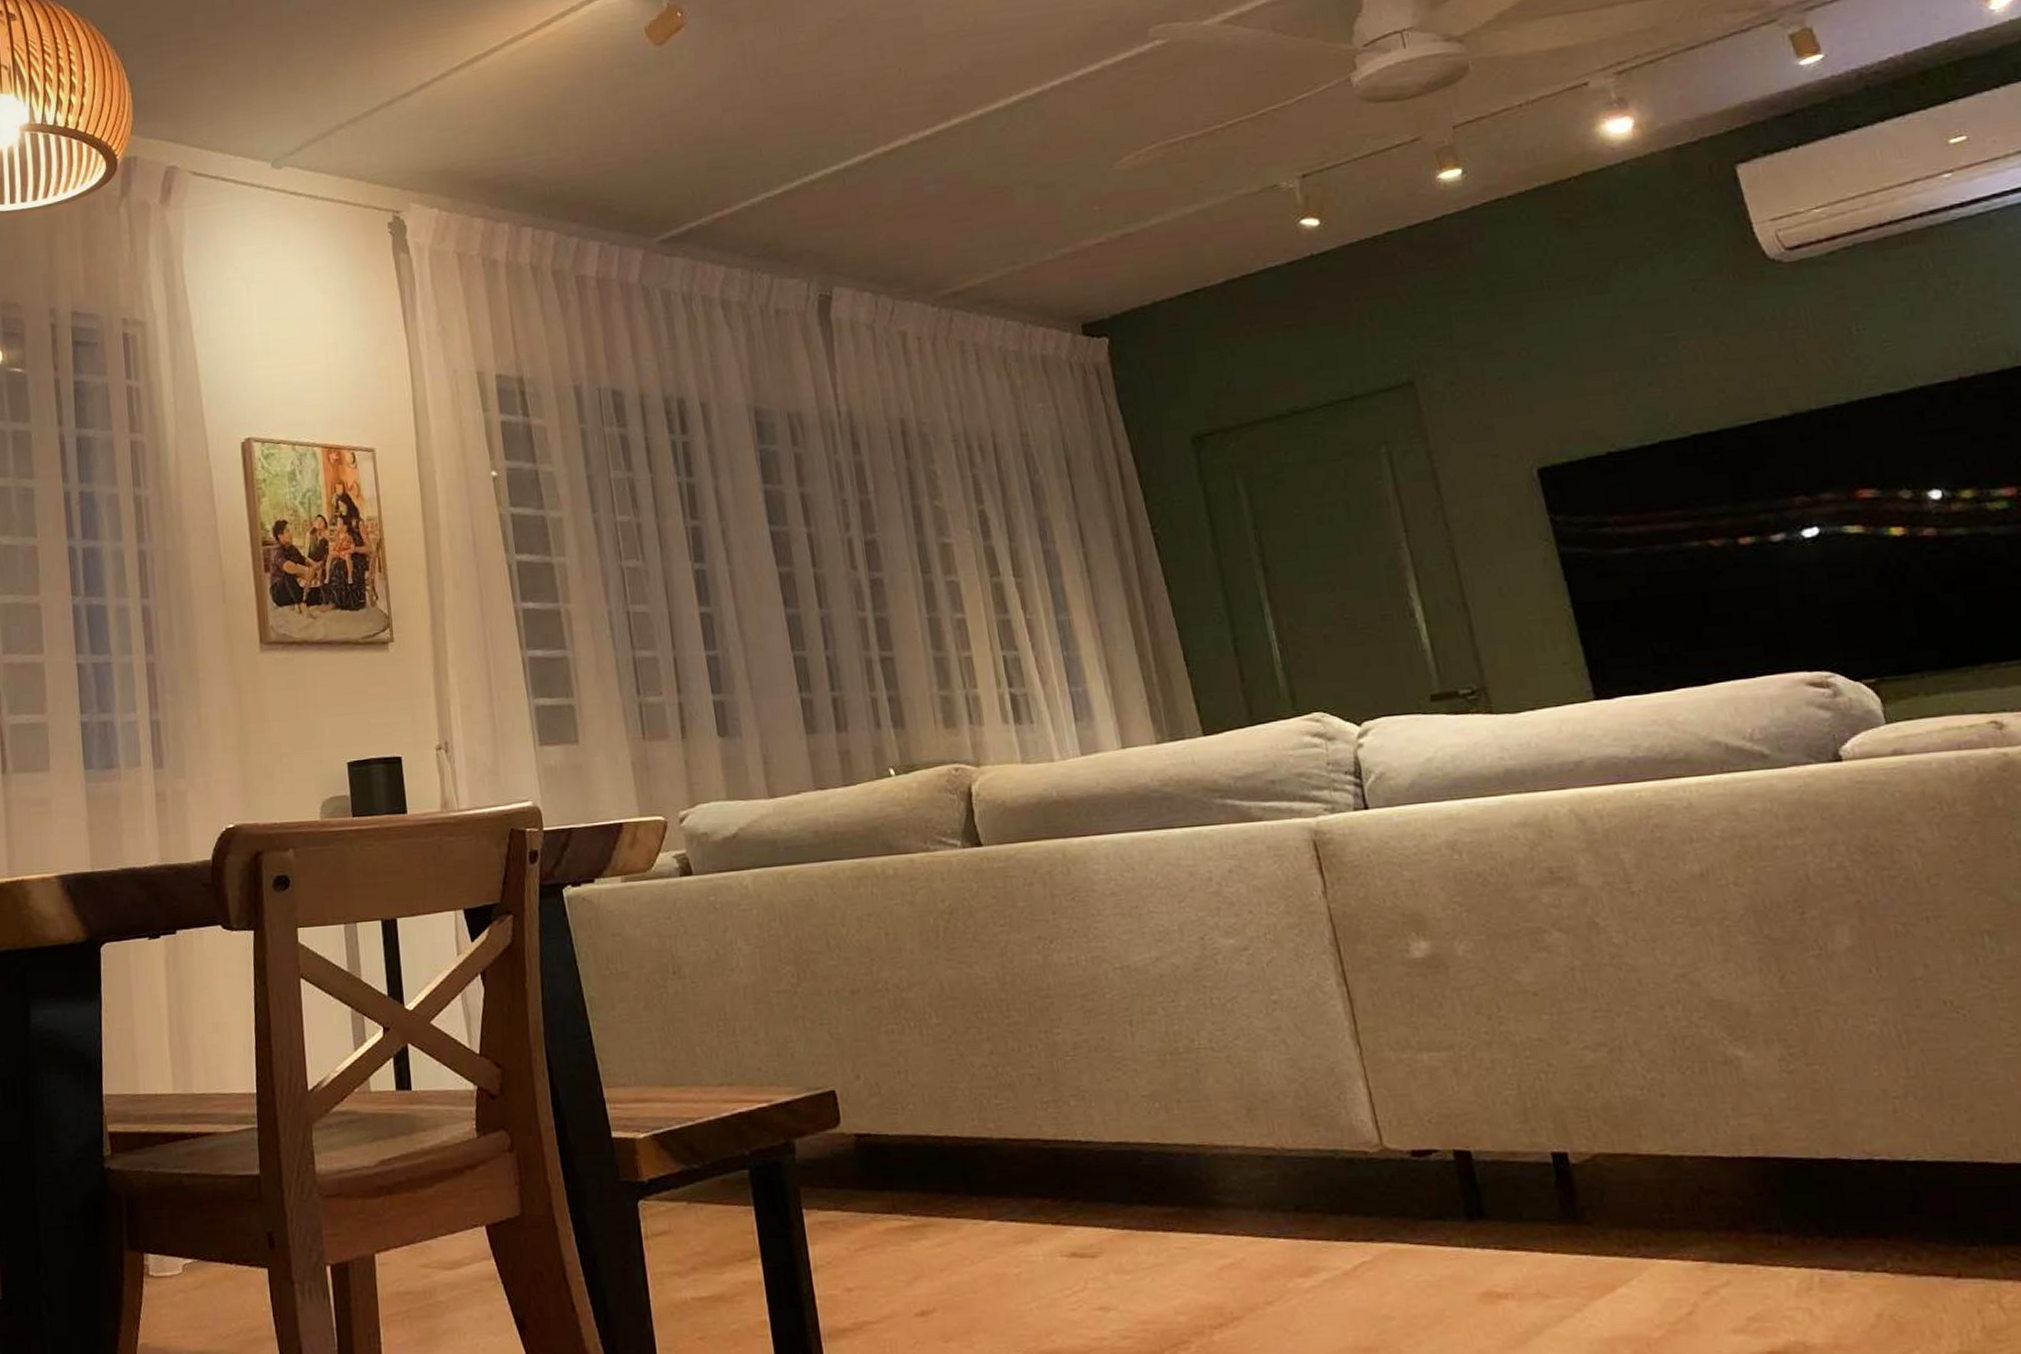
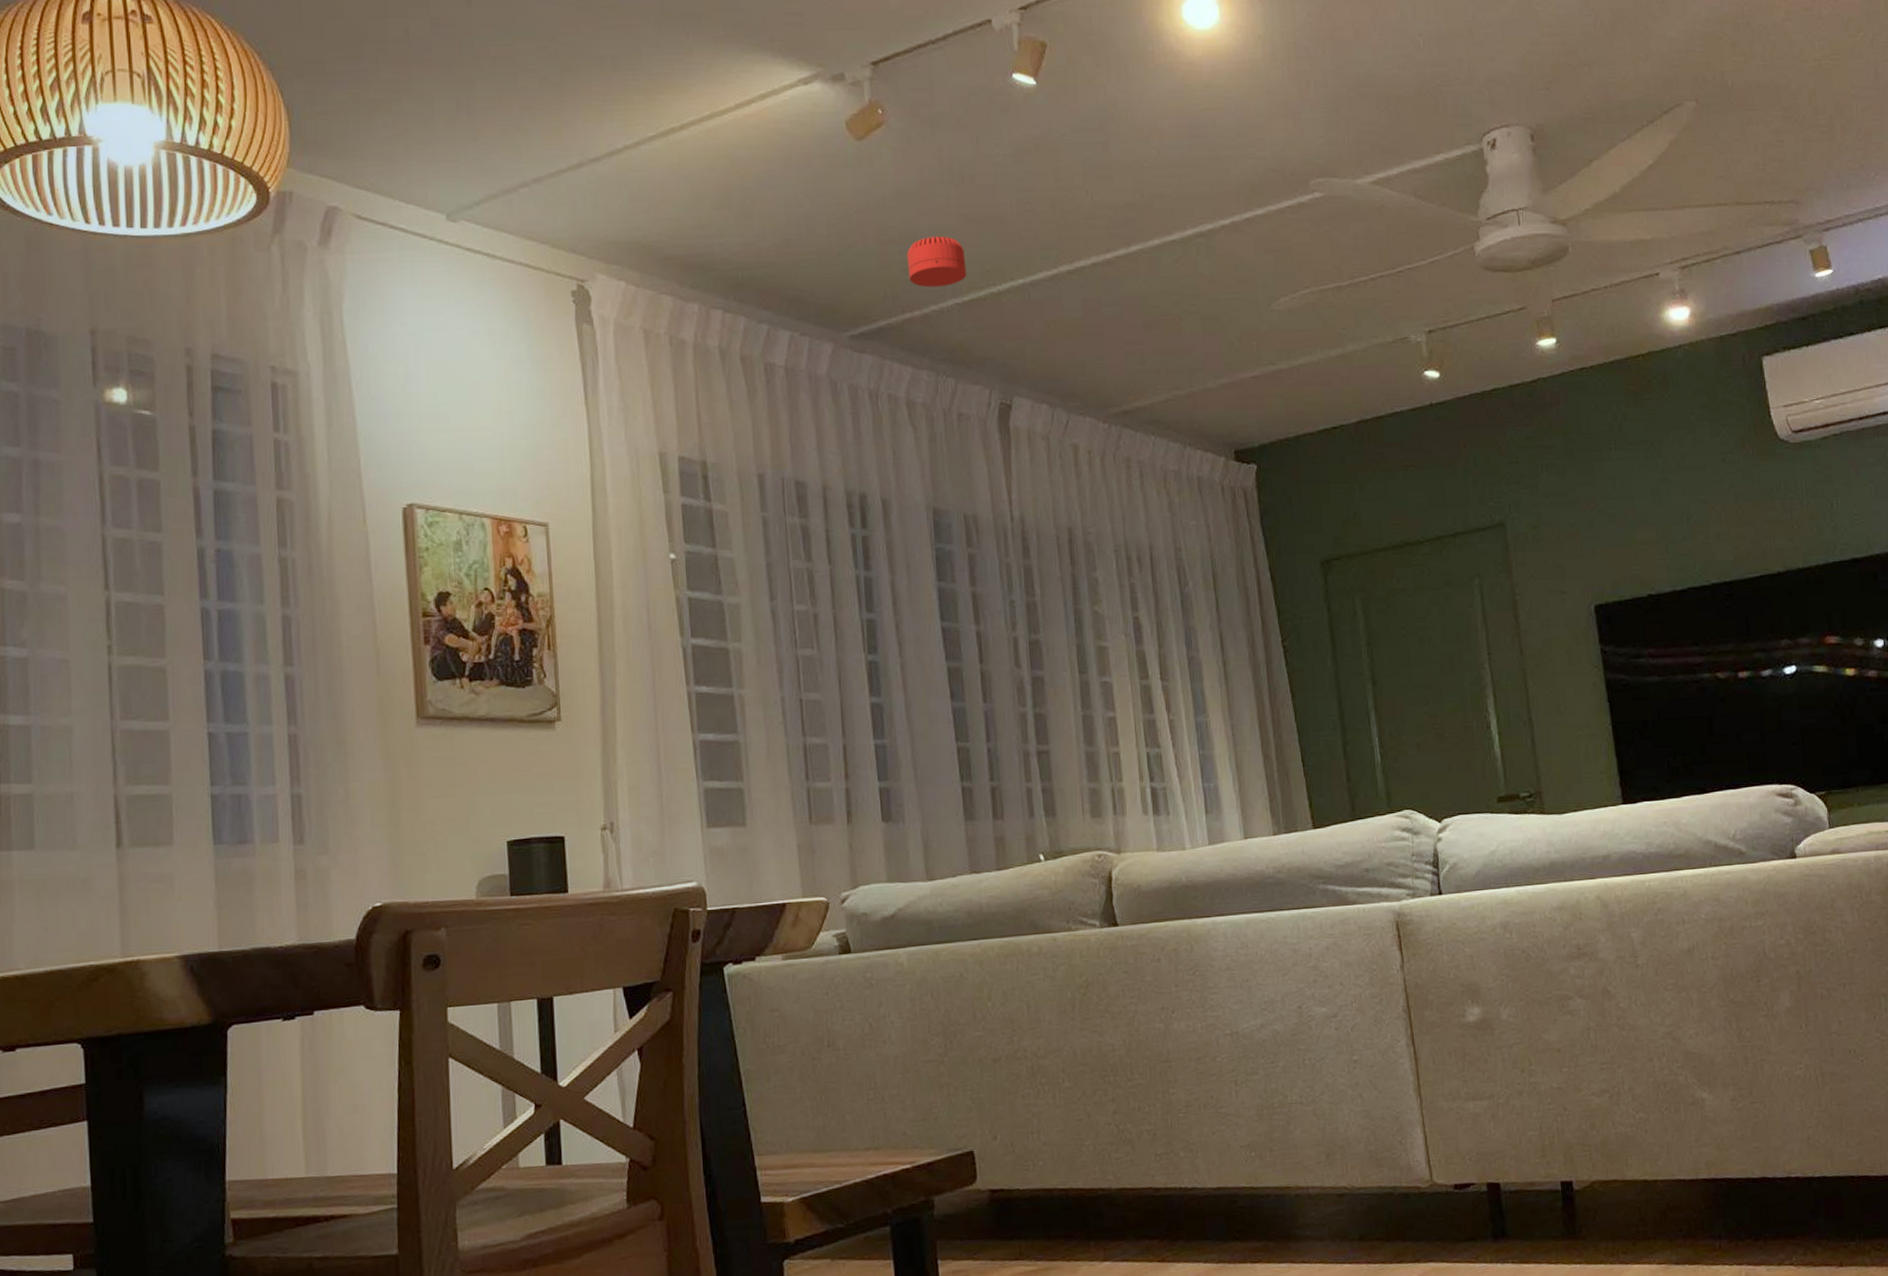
smoke detector: none [713,131,777,185] -> present [906,236,967,288]

